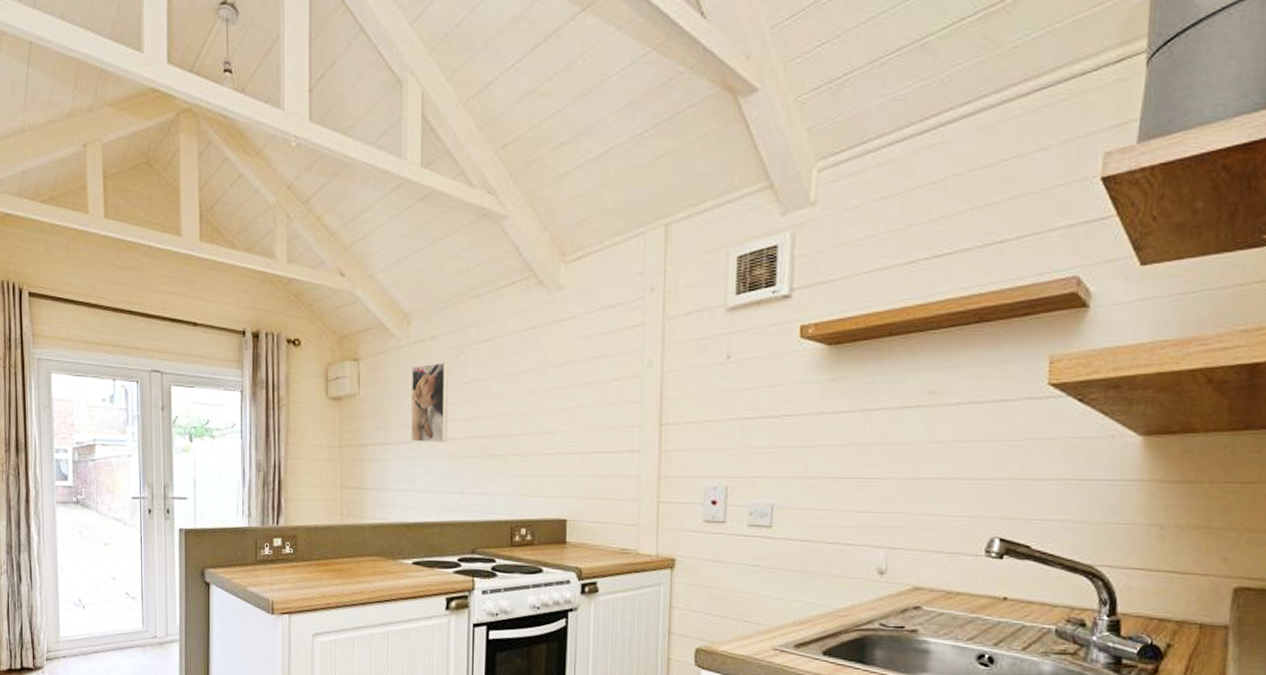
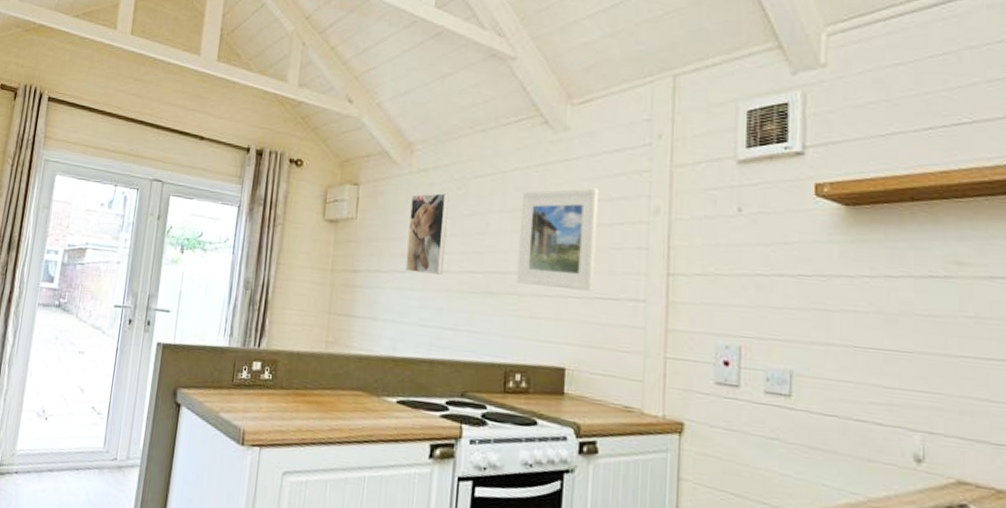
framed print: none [517,346,594,447] -> present [516,188,599,292]

